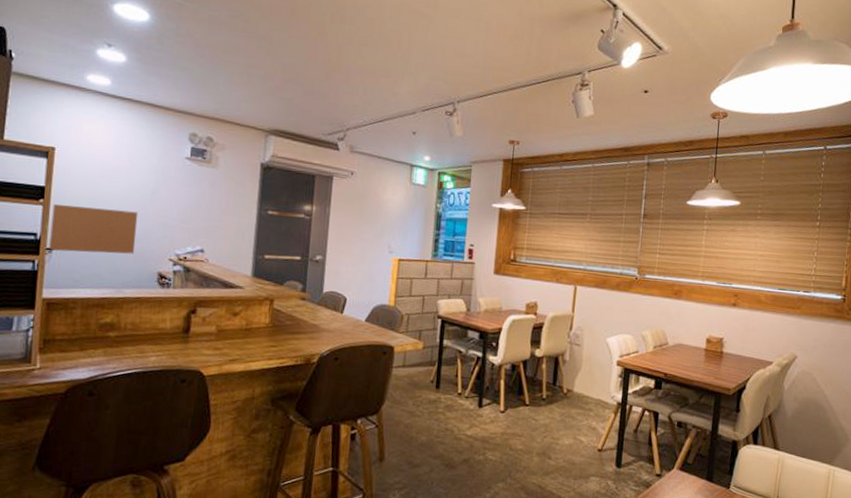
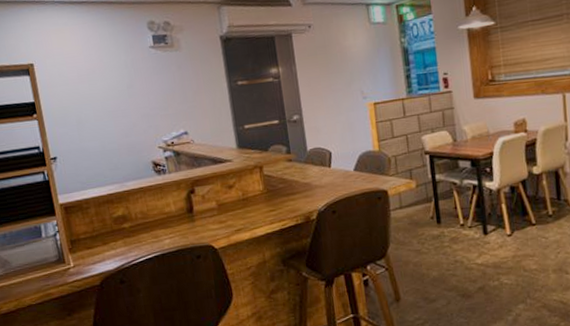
wall art: present [49,204,138,254] -> none [46,108,127,159]

